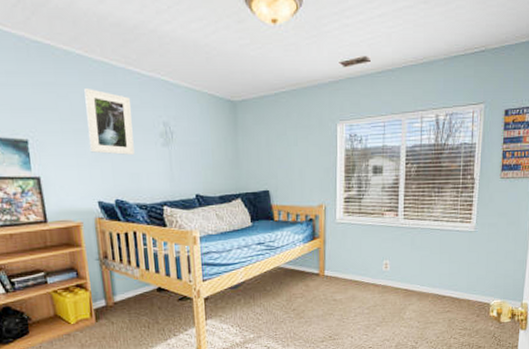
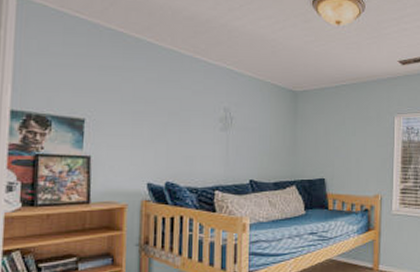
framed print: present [84,87,135,155] -> none [146,72,195,138]

